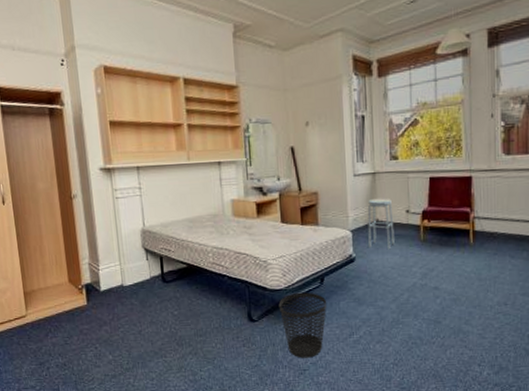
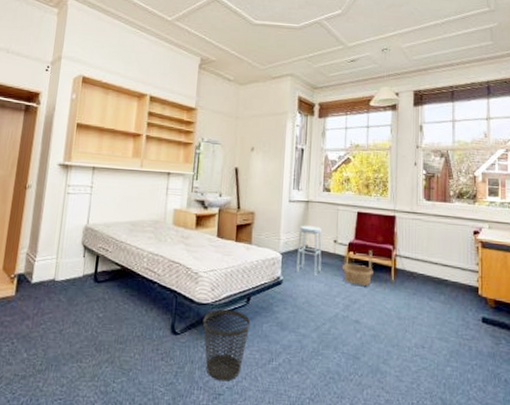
basket: none [417,216,450,253] -> present [343,247,373,286]

